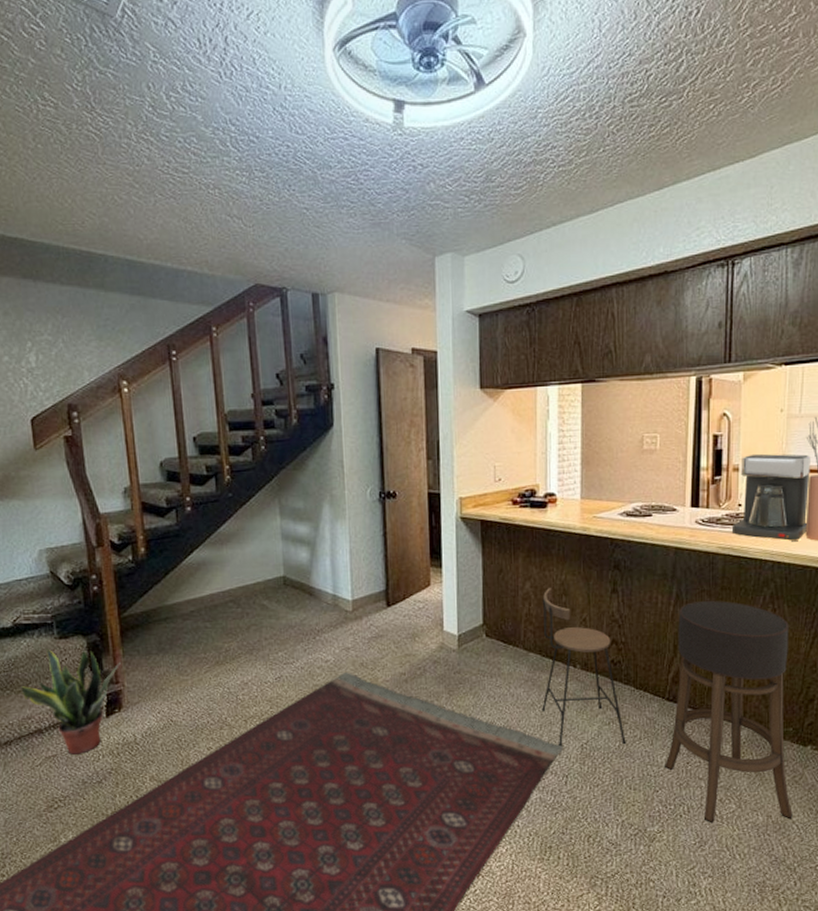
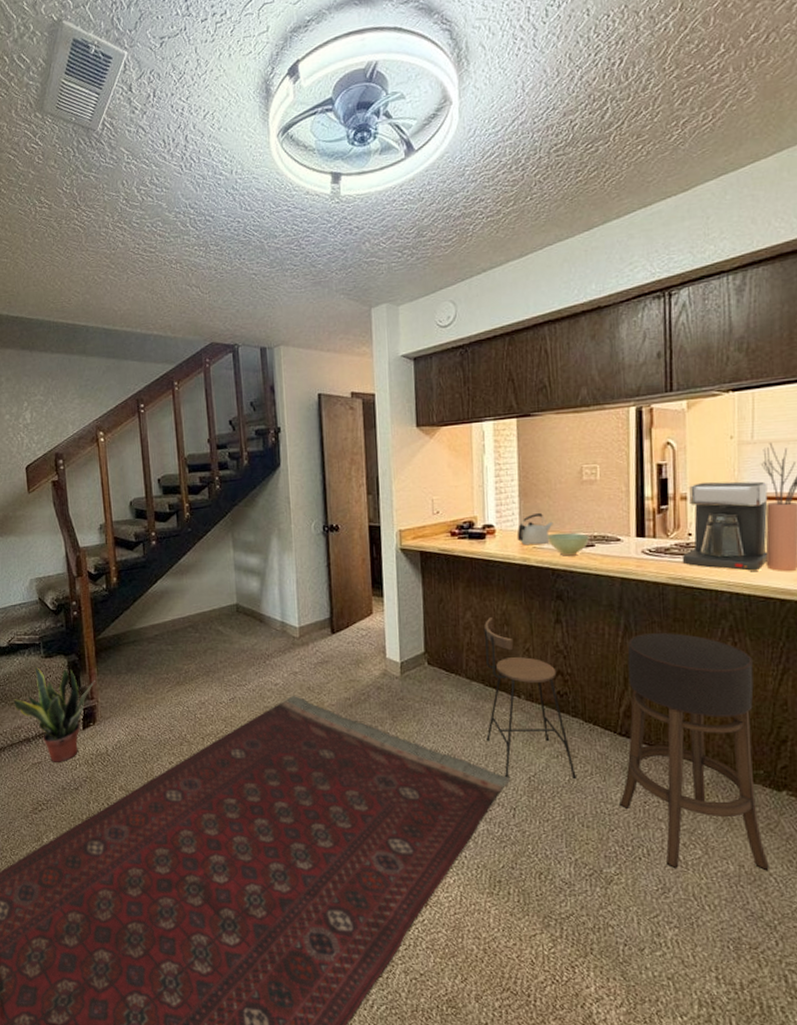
kettle: none [578,482,614,515] -> present [516,513,553,546]
bowl: none [607,502,648,526] -> present [547,532,591,556]

